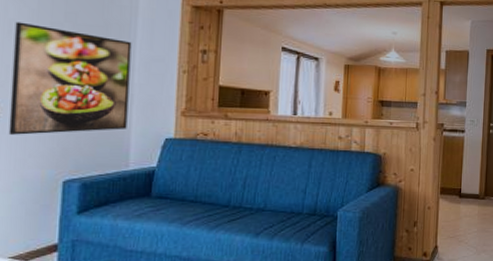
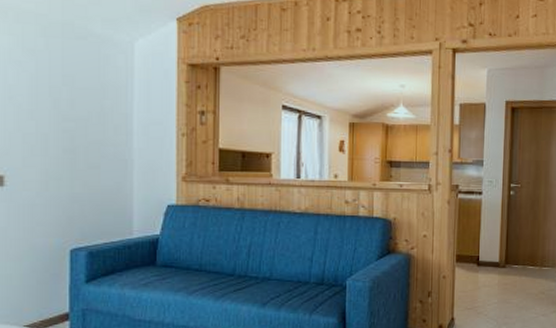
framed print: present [8,21,132,135] -> none [15,87,129,203]

